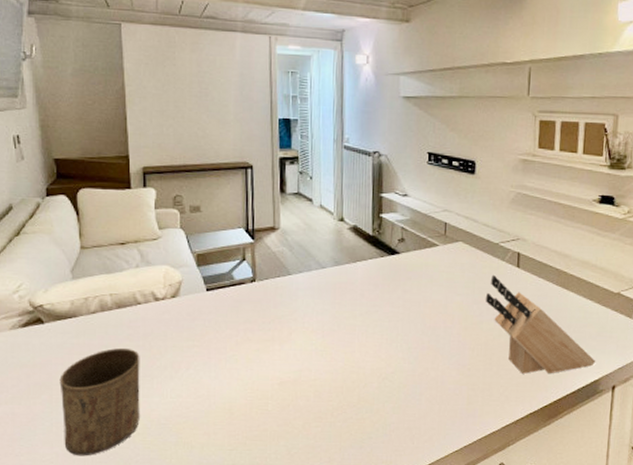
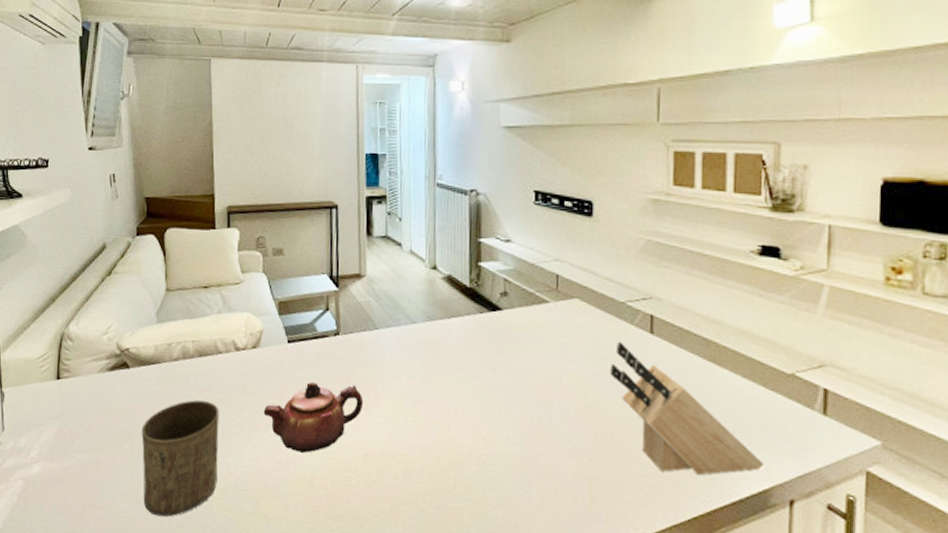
teapot: none [184,324,278,386] -> present [263,382,364,453]

